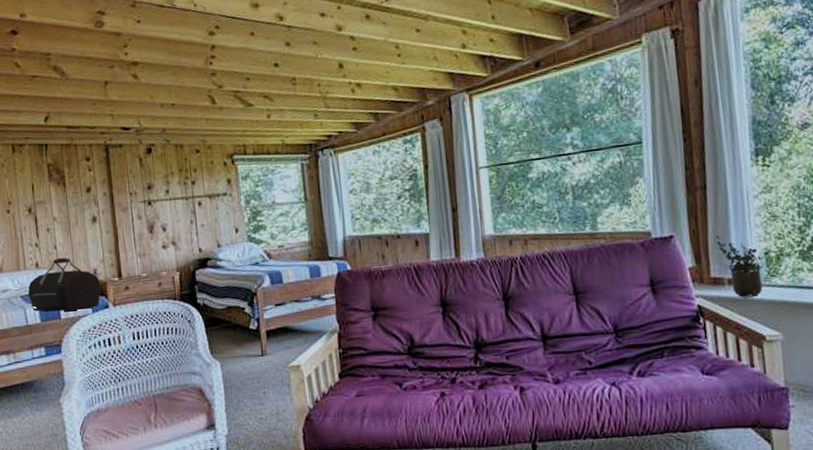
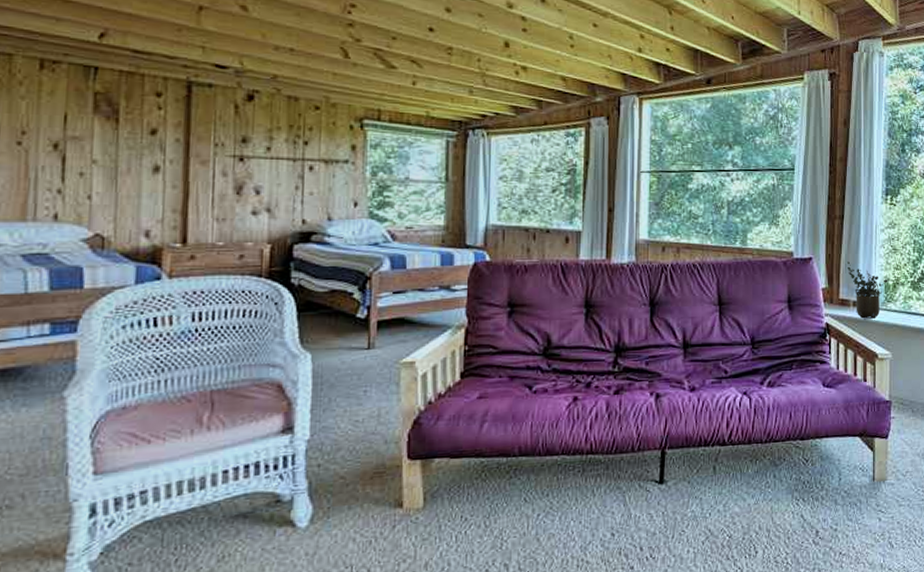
duffel bag: present [27,257,101,312] -> none [33,211,153,280]

